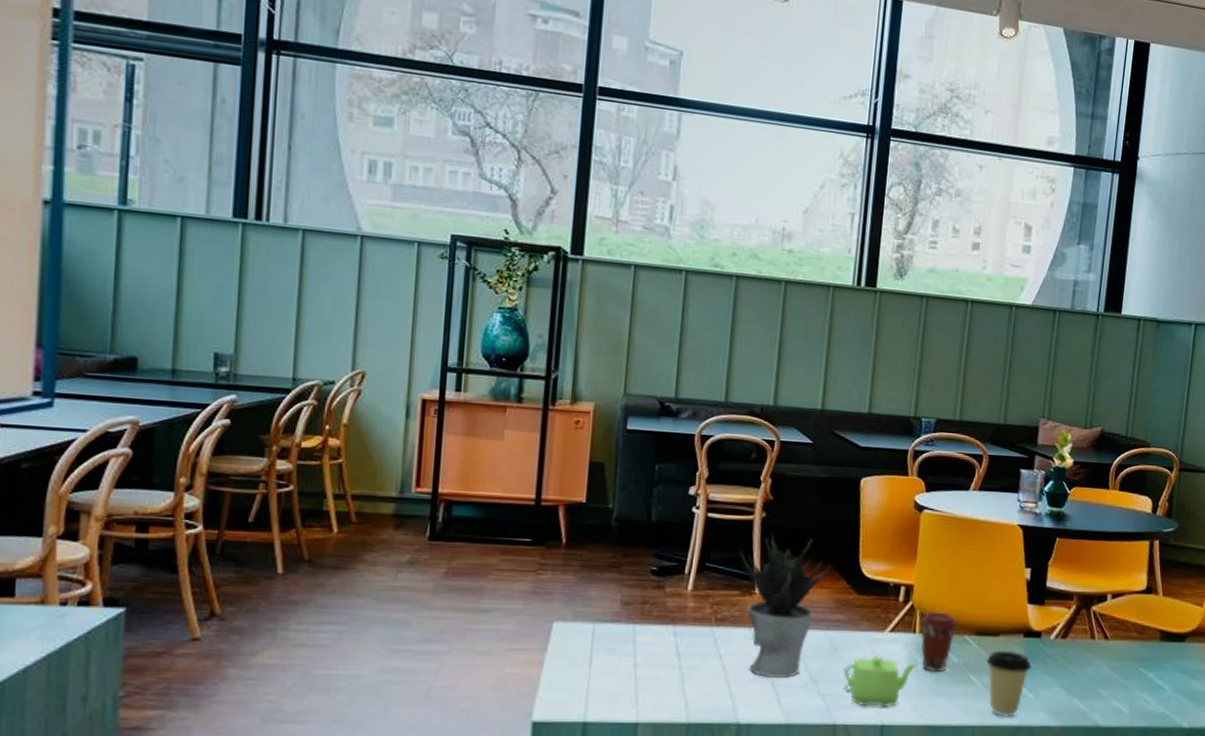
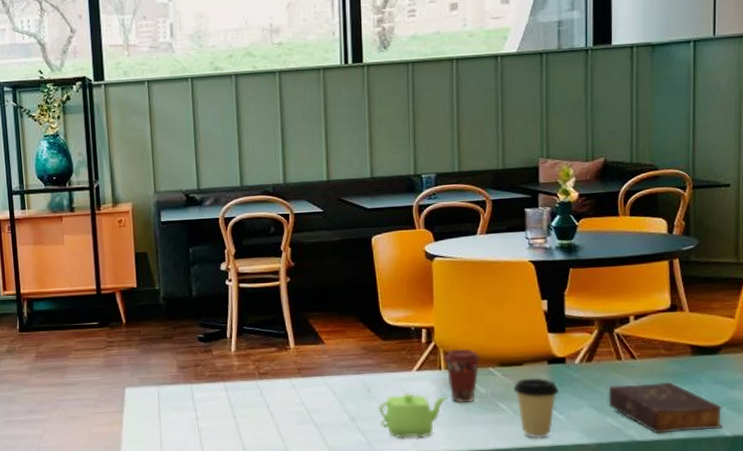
potted plant: present [740,533,831,679] -> none [272,294,355,420]
book: none [1077,665,1183,721] -> present [608,381,723,434]

